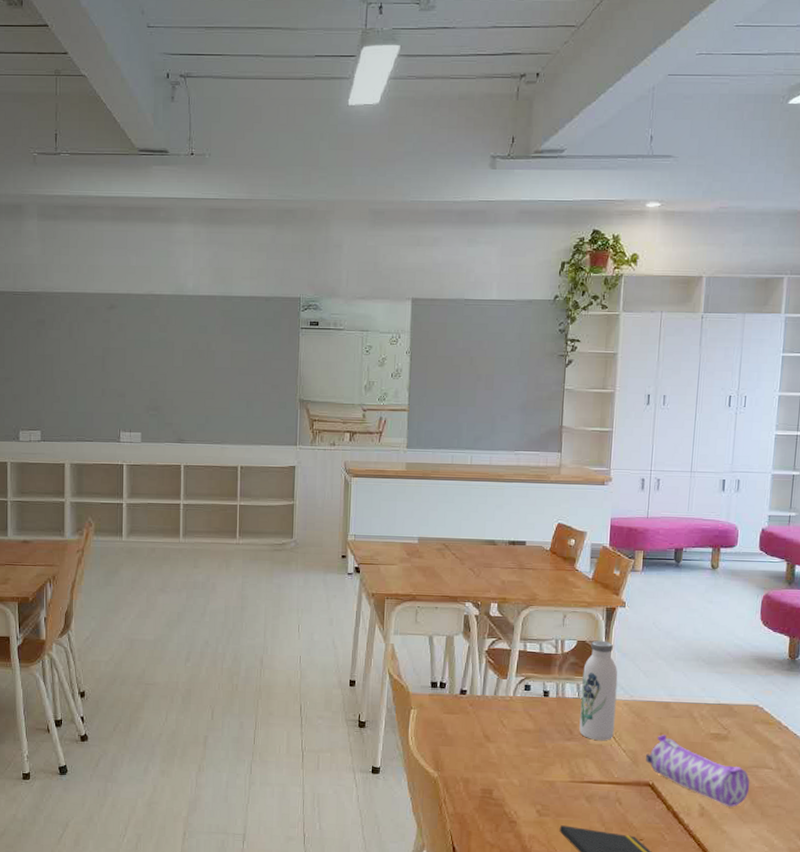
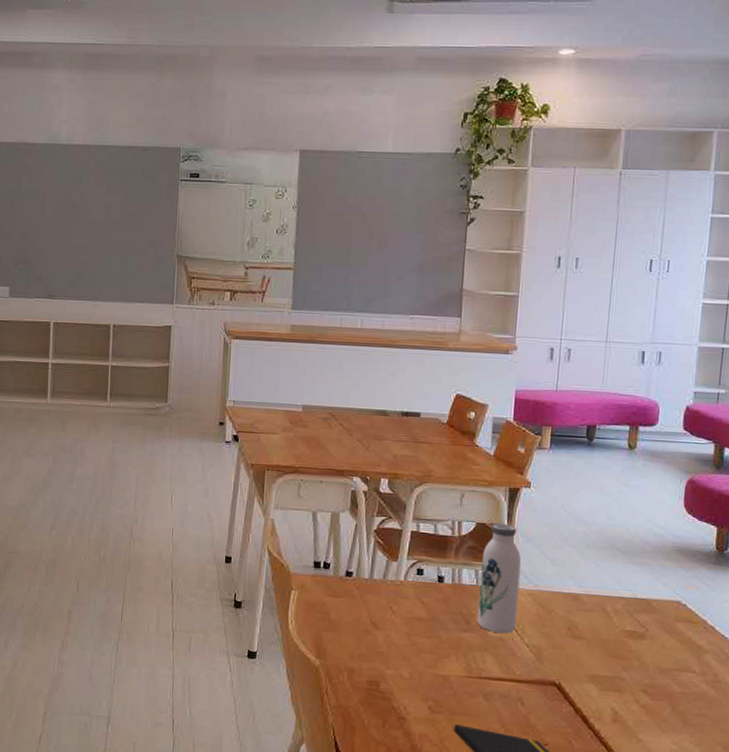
pencil case: present [645,735,750,807] -> none [551,629,670,713]

